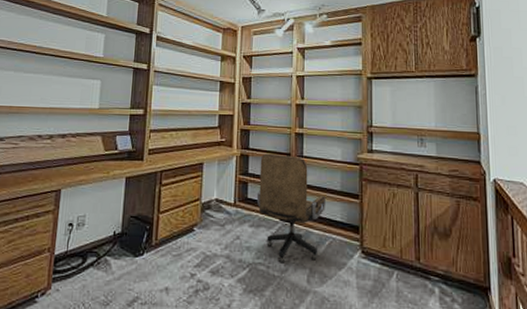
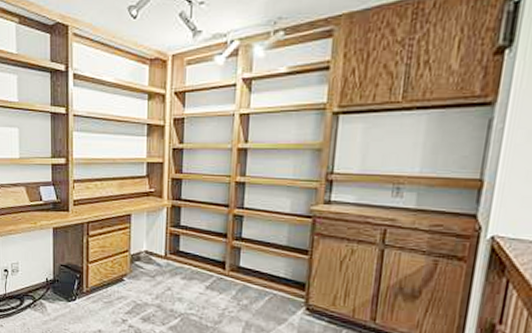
office chair: present [256,153,325,263] -> none [189,204,268,315]

